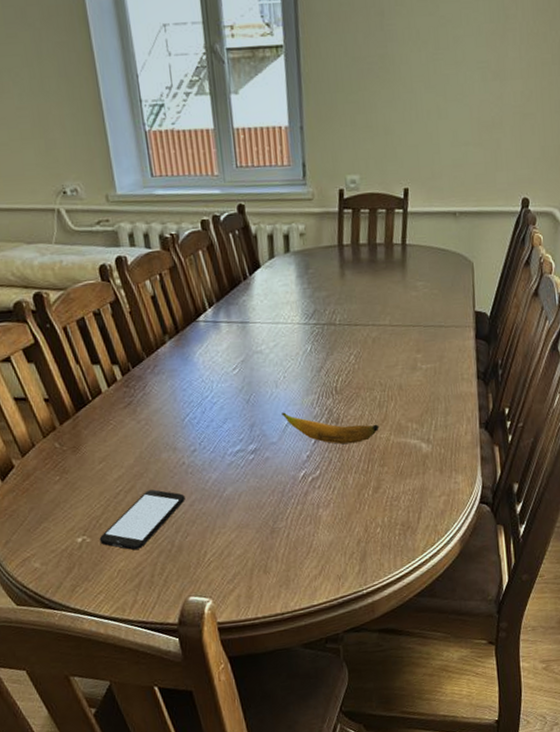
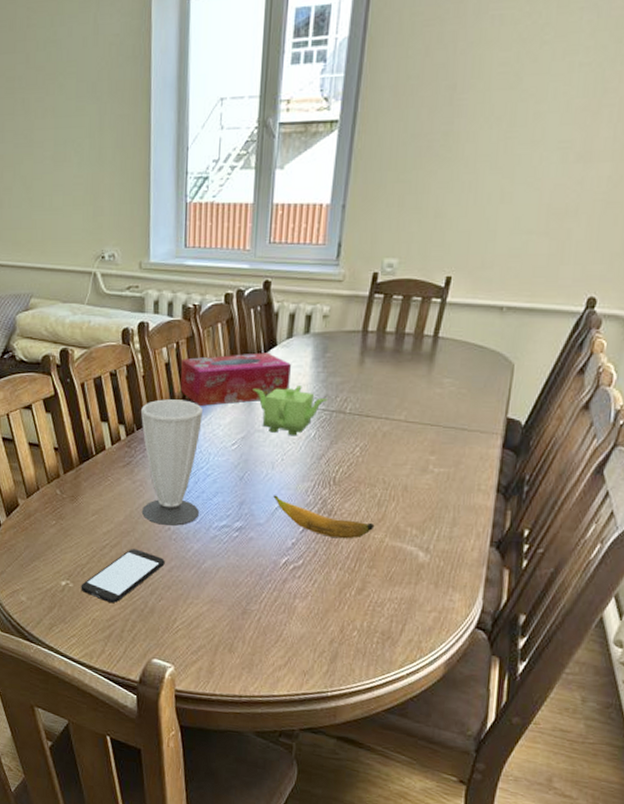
cup: none [132,331,212,461] -> present [140,399,202,526]
tissue box: none [167,275,280,335] -> present [180,352,291,406]
teapot: none [244,303,317,353] -> present [253,386,328,436]

